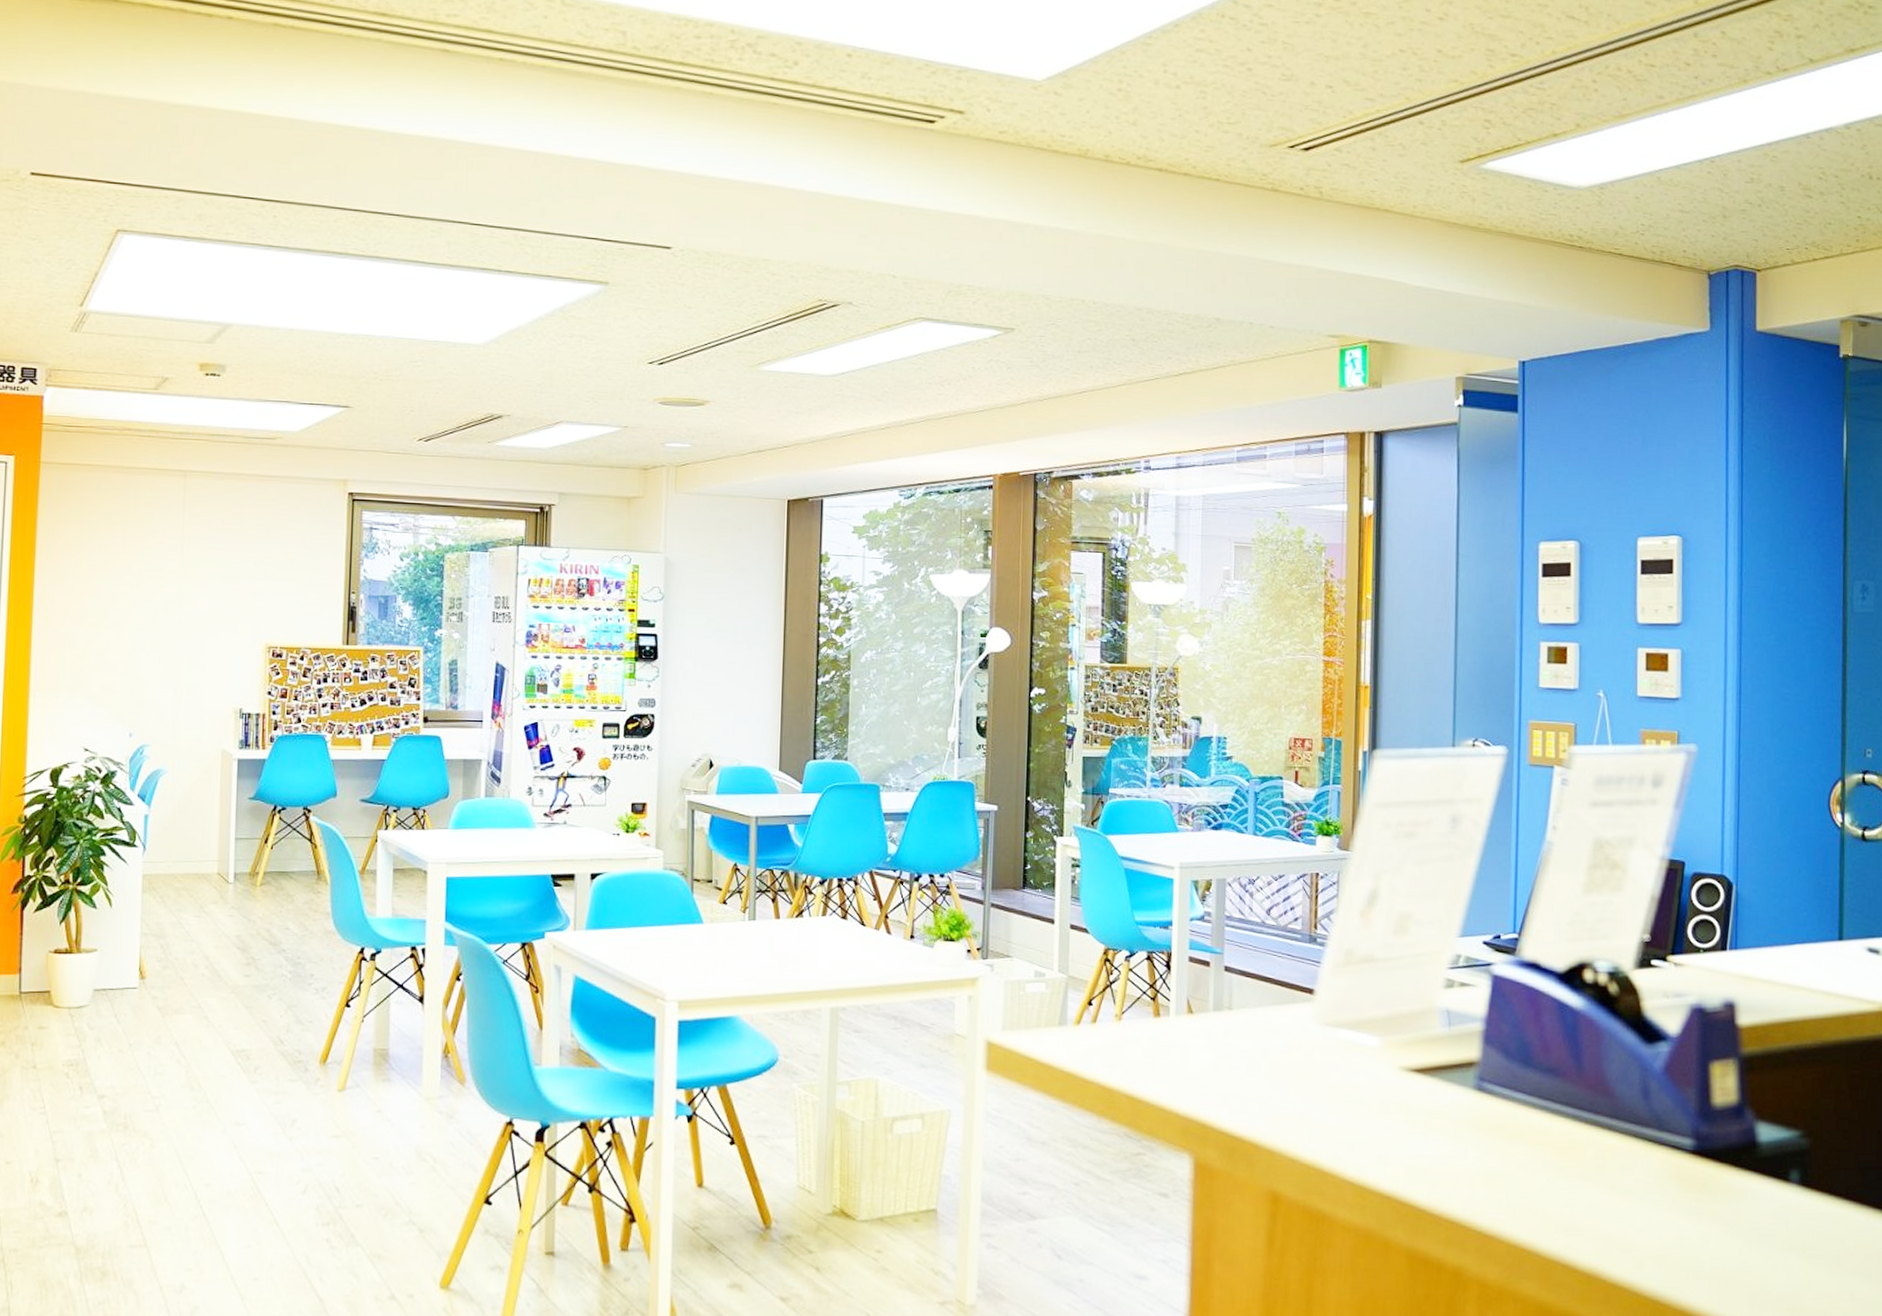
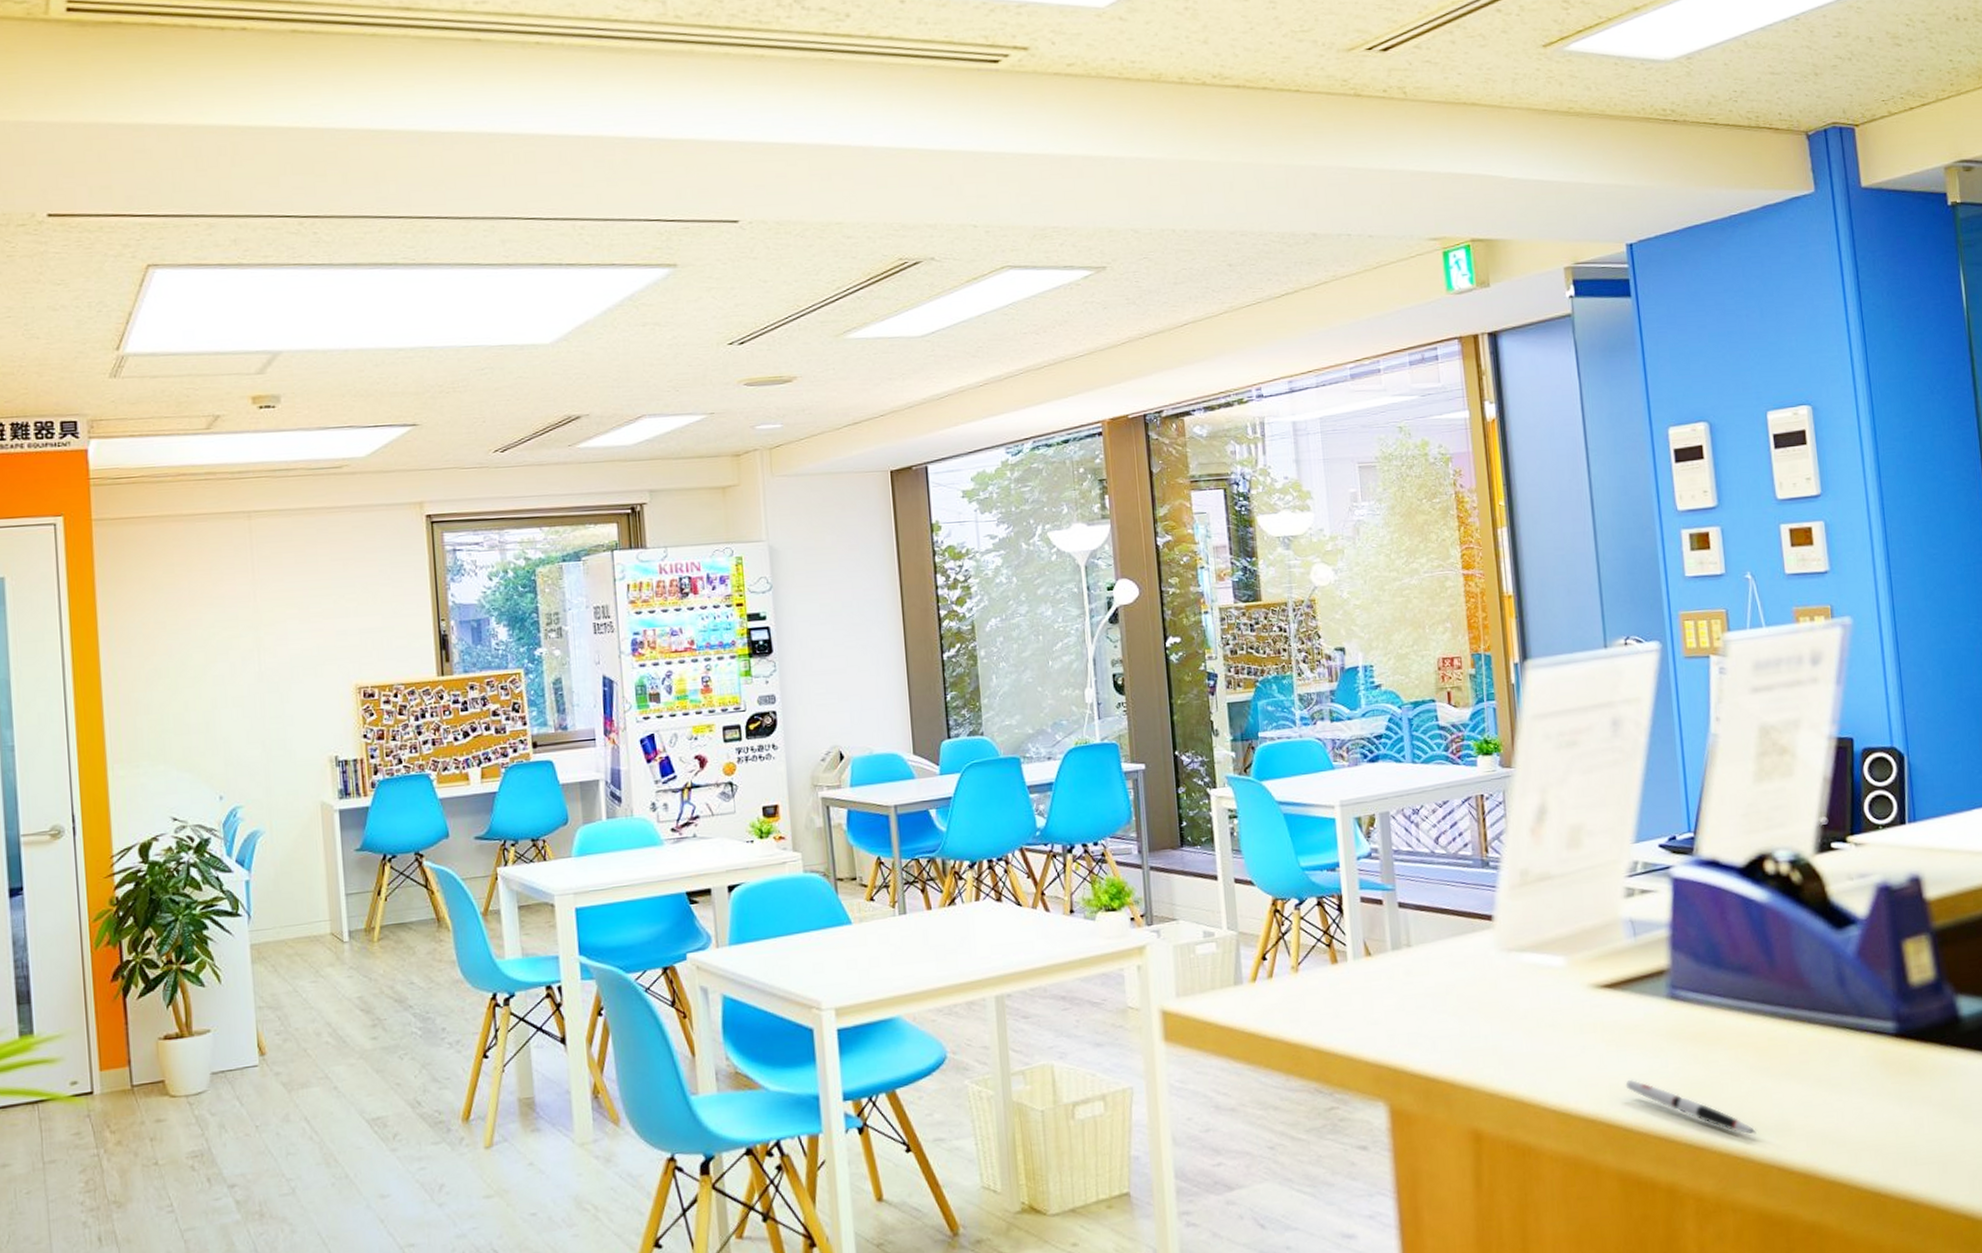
pen: none [1424,1162,1546,1230] -> present [1625,1079,1757,1135]

